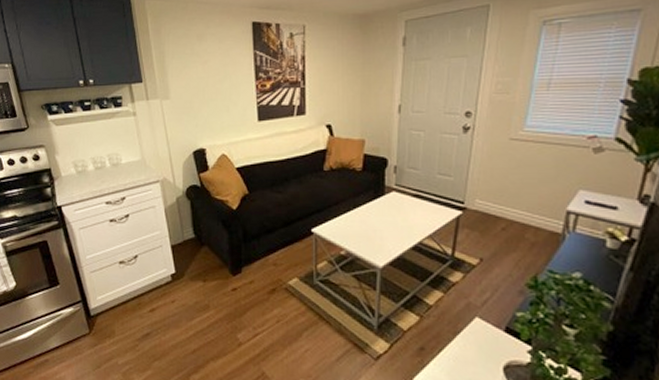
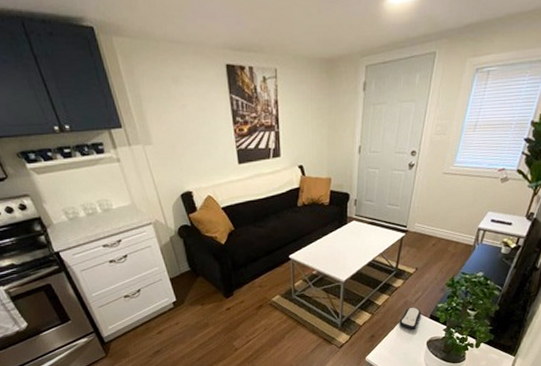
remote control: none [460,312,492,347] -> present [399,307,421,330]

